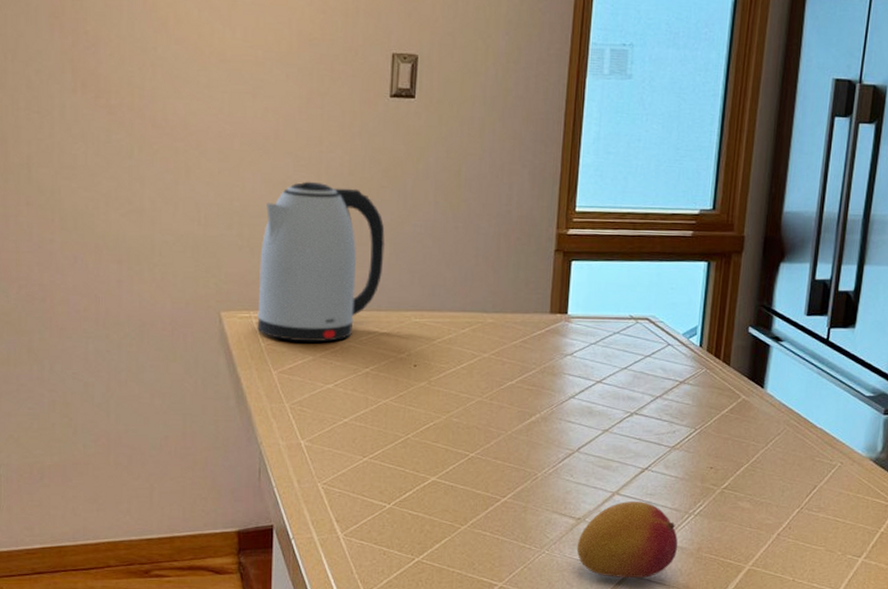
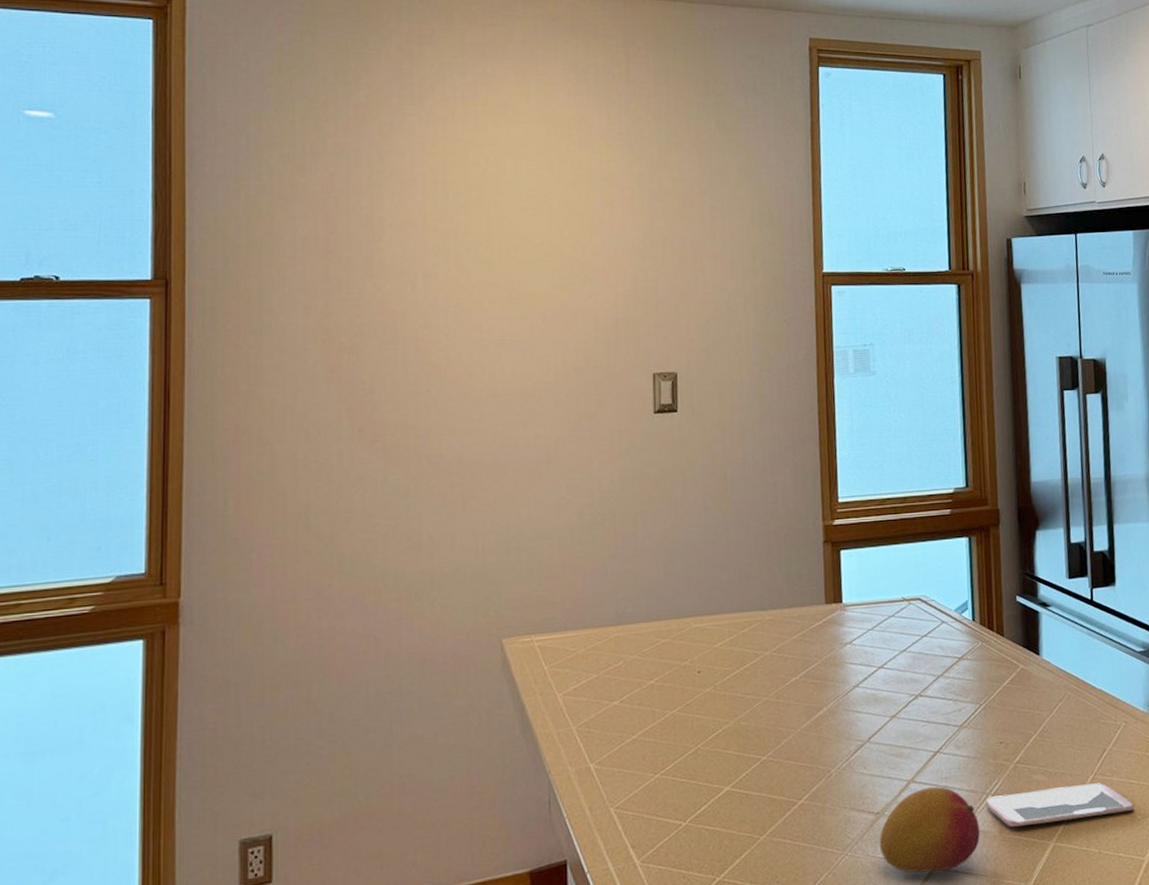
kettle: present [257,181,386,342] -> none [538,500,661,661]
smartphone: none [687,516,836,547] -> present [986,783,1134,827]

